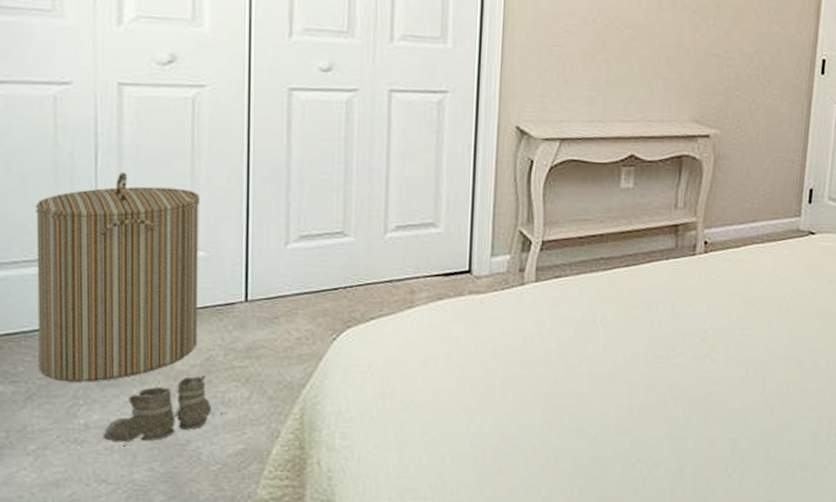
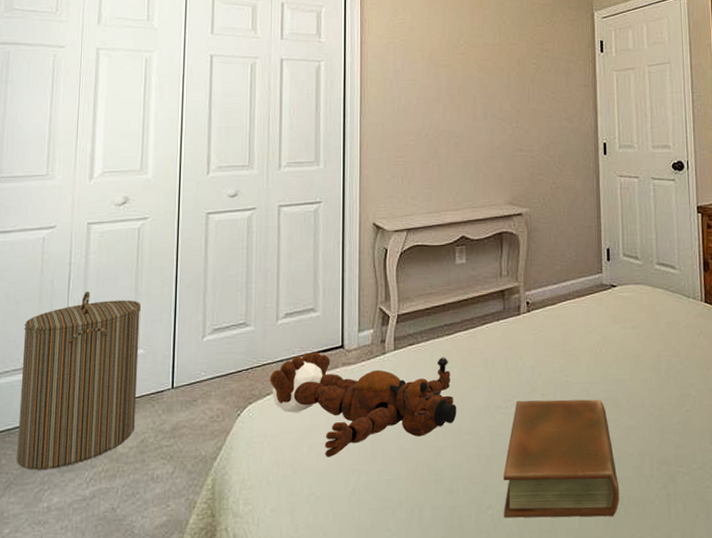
boots: present [104,374,227,447] -> none [61,455,155,525]
teddy bear: none [375,274,609,395] -> present [270,352,457,457]
book: none [655,350,790,479] -> present [503,399,620,518]

